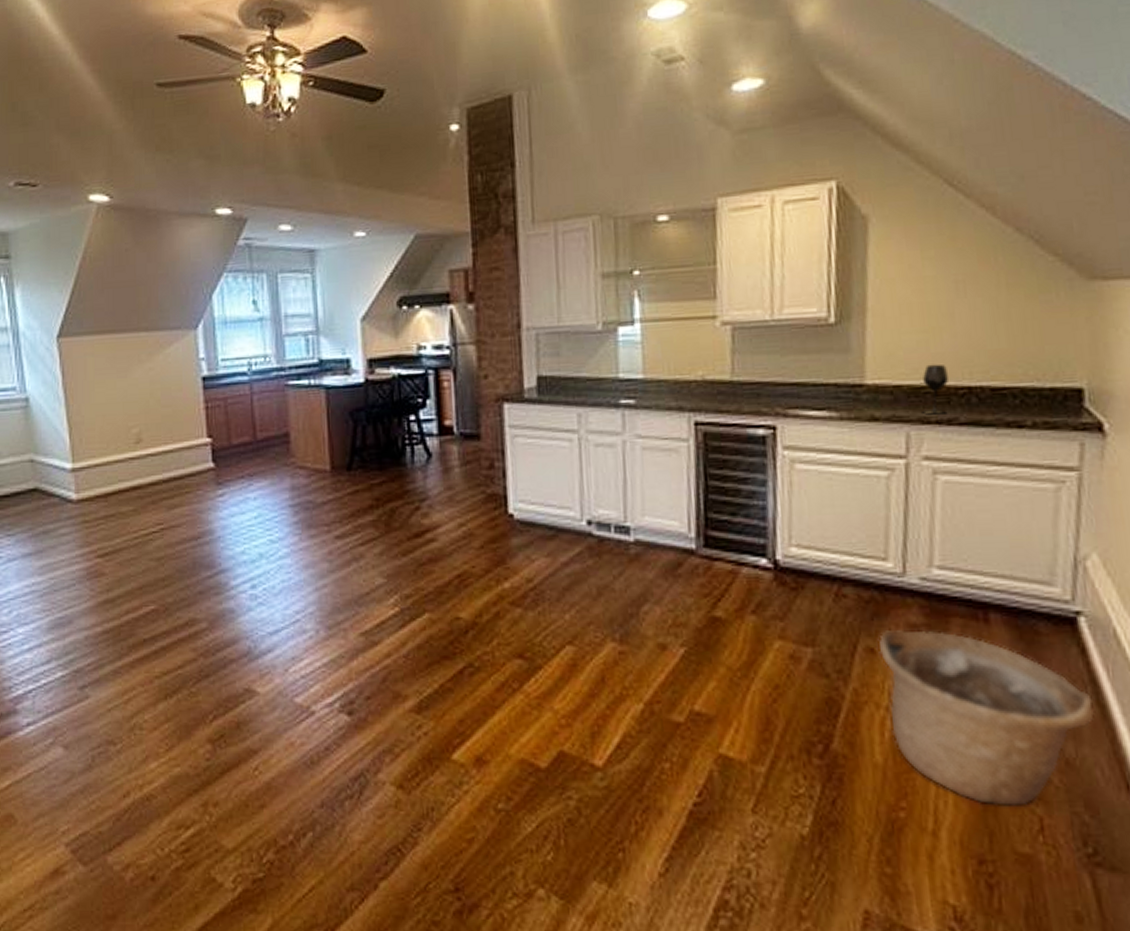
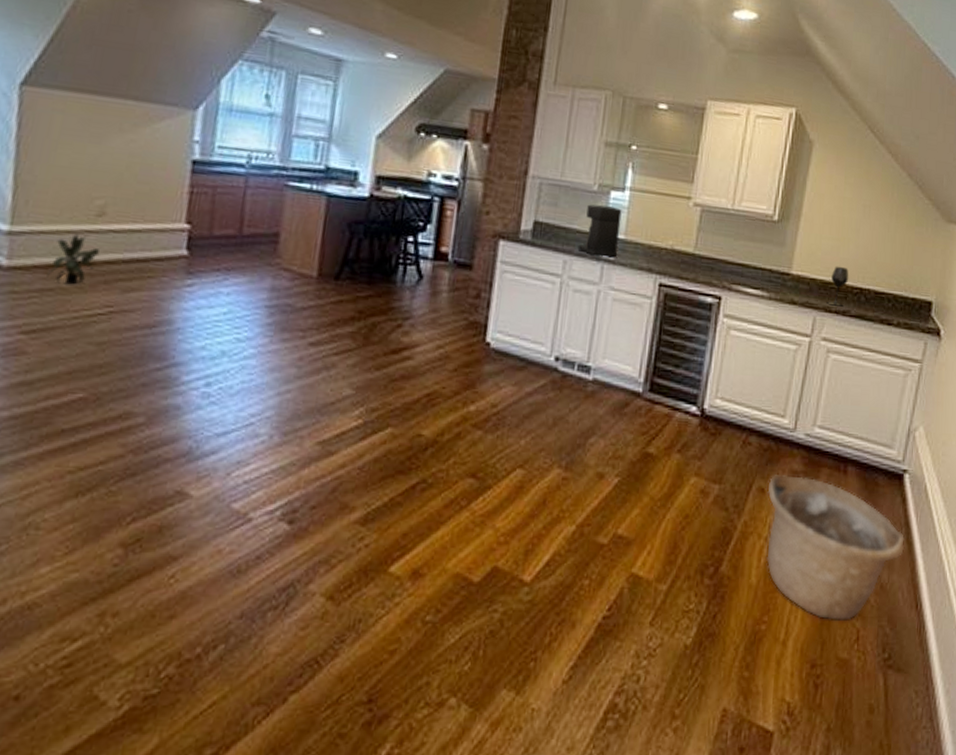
potted plant: none [107,462,144,509] -> present [47,234,101,285]
coffee maker: none [591,343,639,405] -> present [577,204,622,258]

